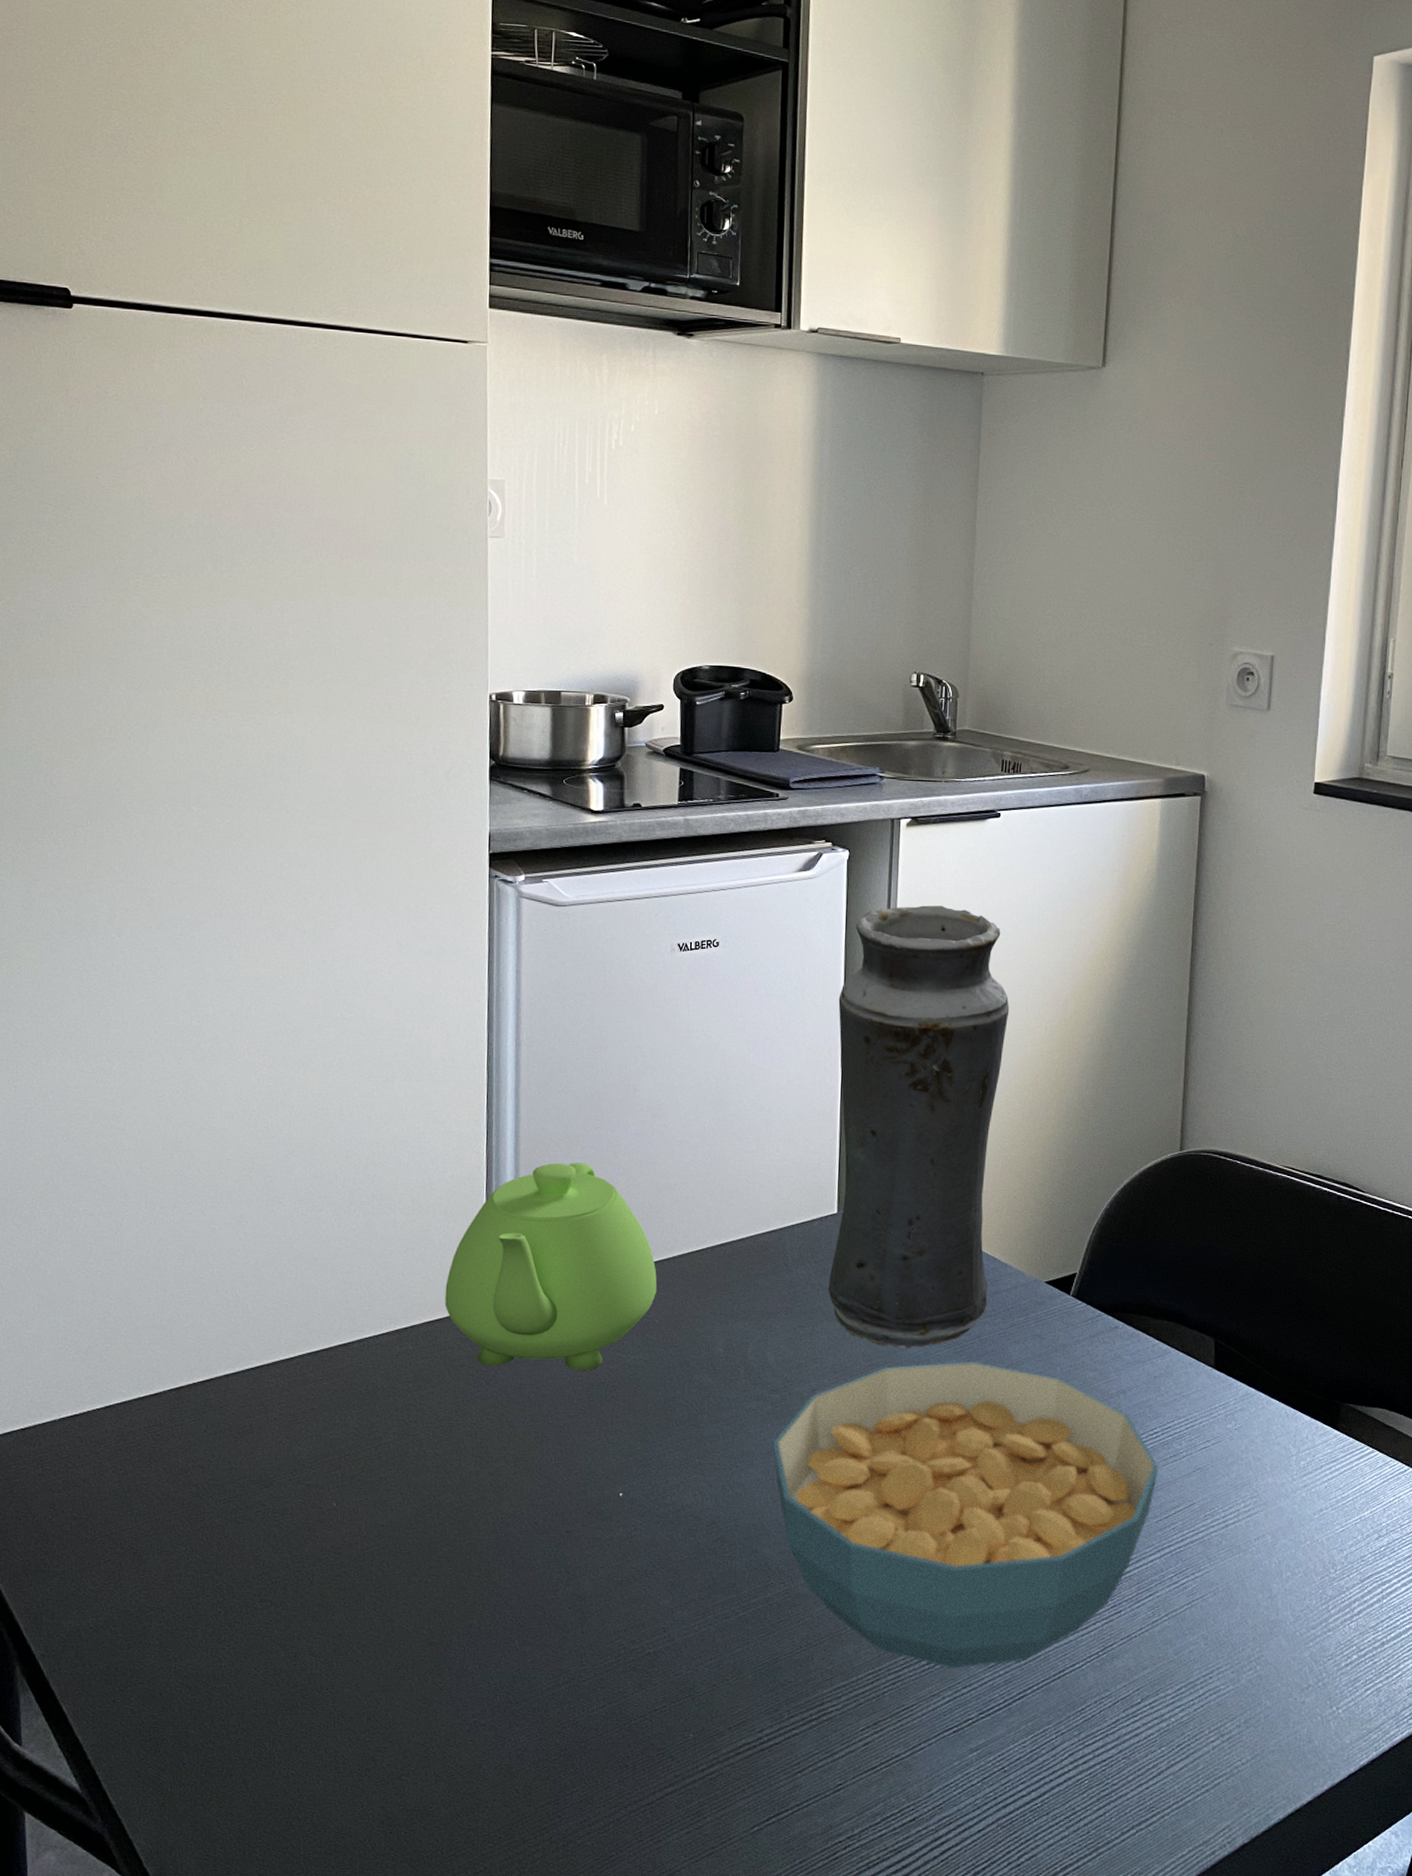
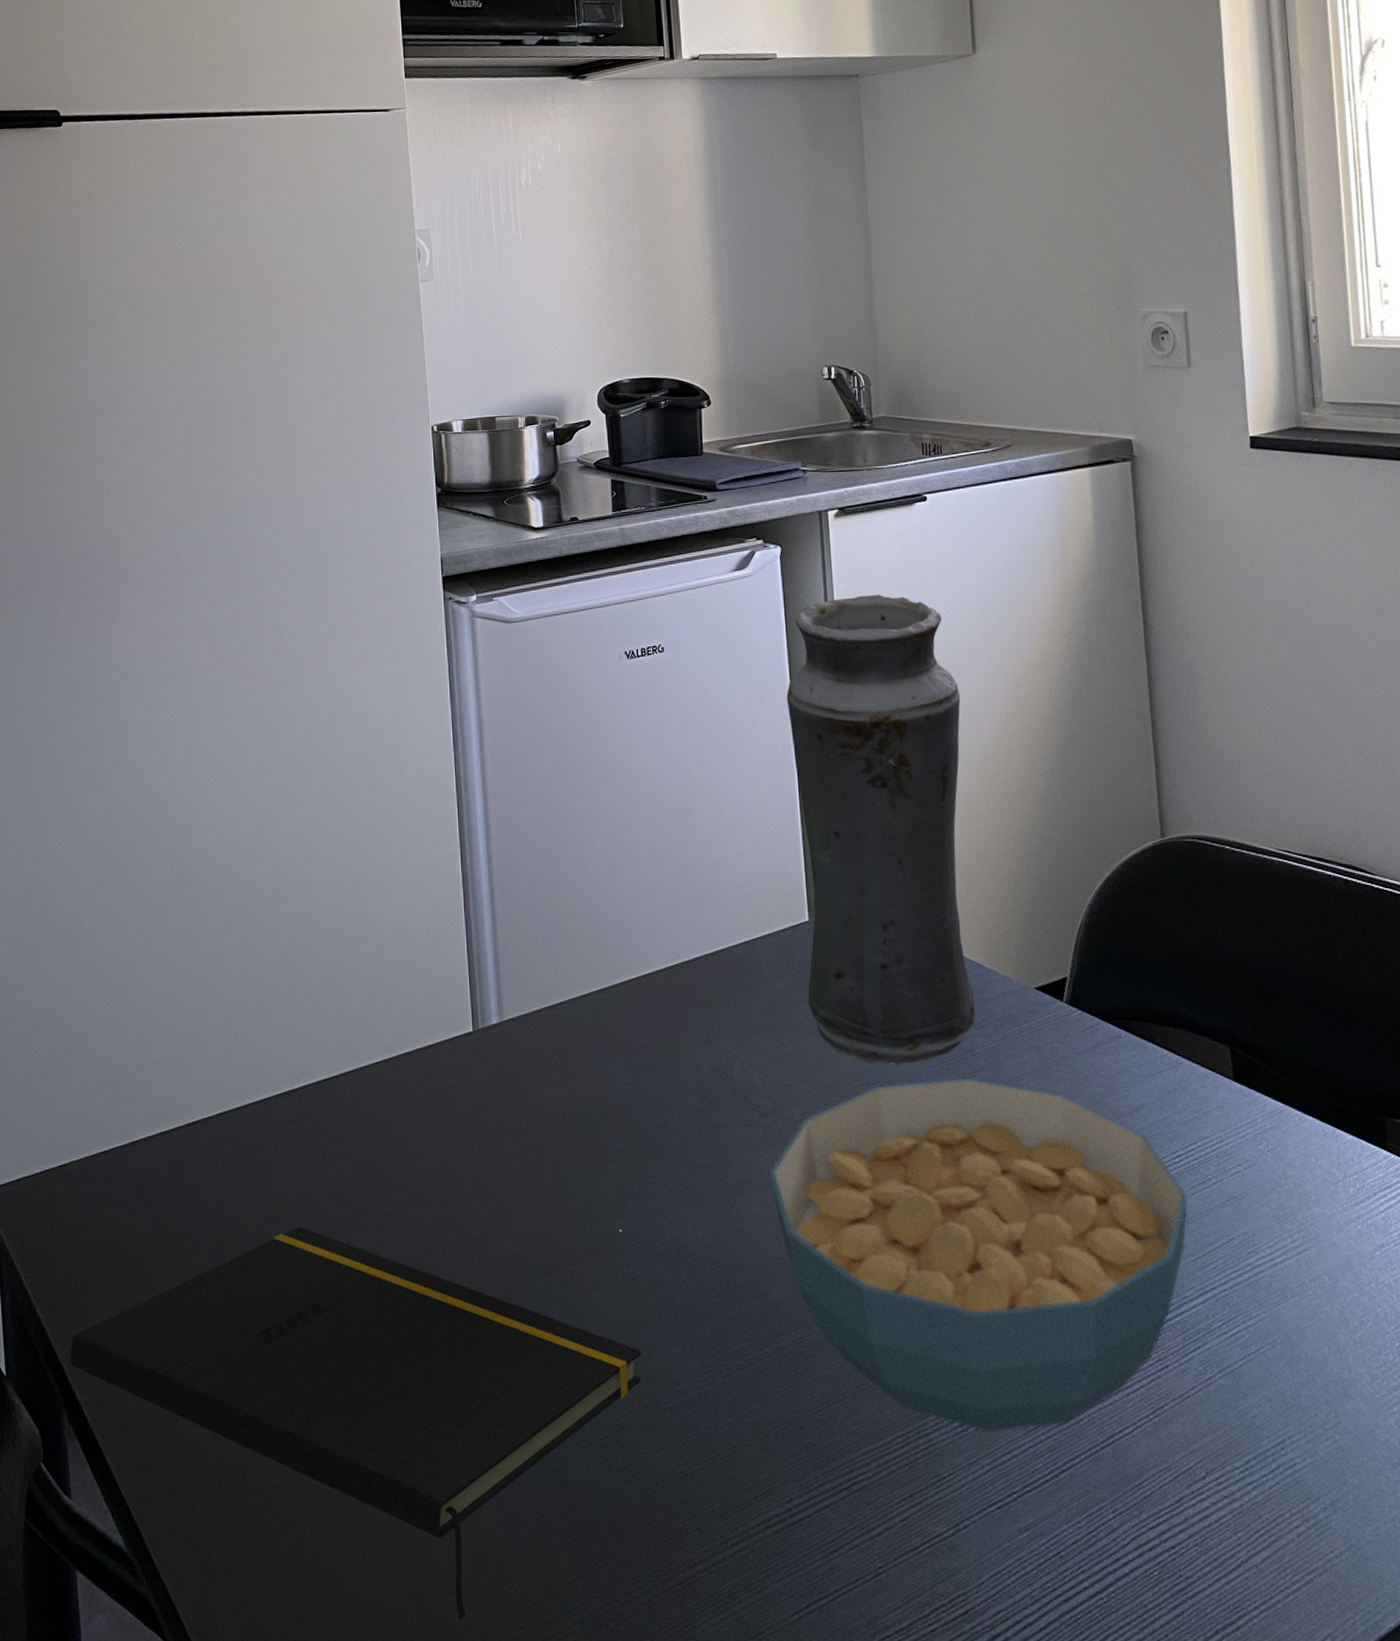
notepad: none [26,1489,631,1843] -> present [70,1227,642,1620]
teapot: present [444,1163,657,1370] -> none [433,879,636,1096]

